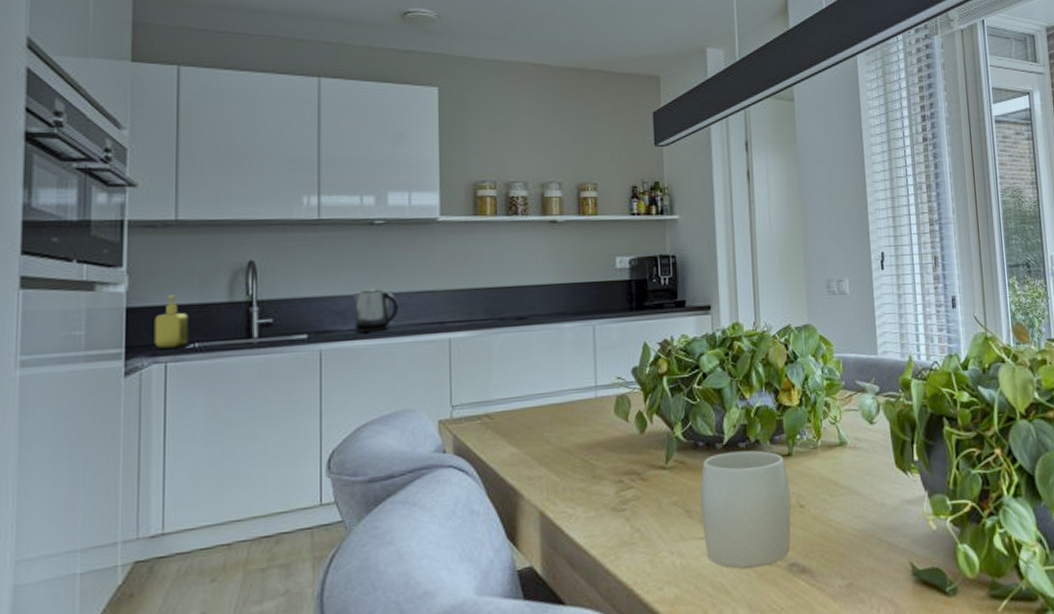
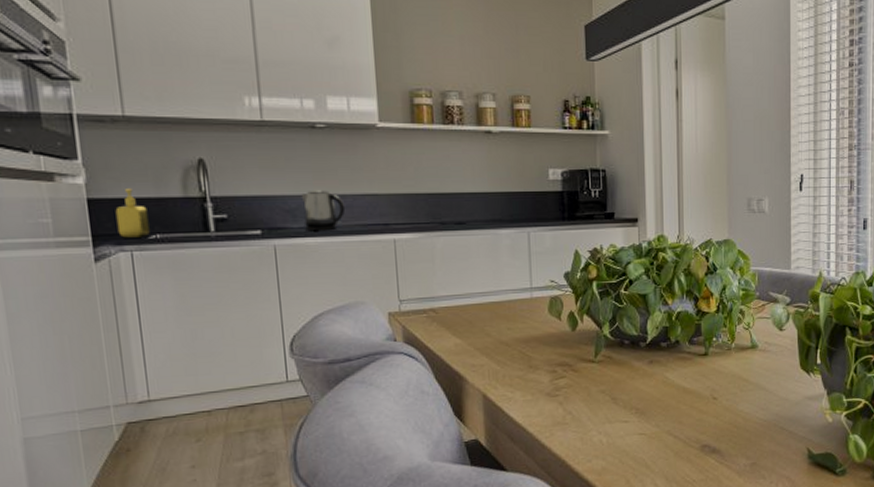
mug: present [699,450,792,569] -> none [624,349,706,448]

